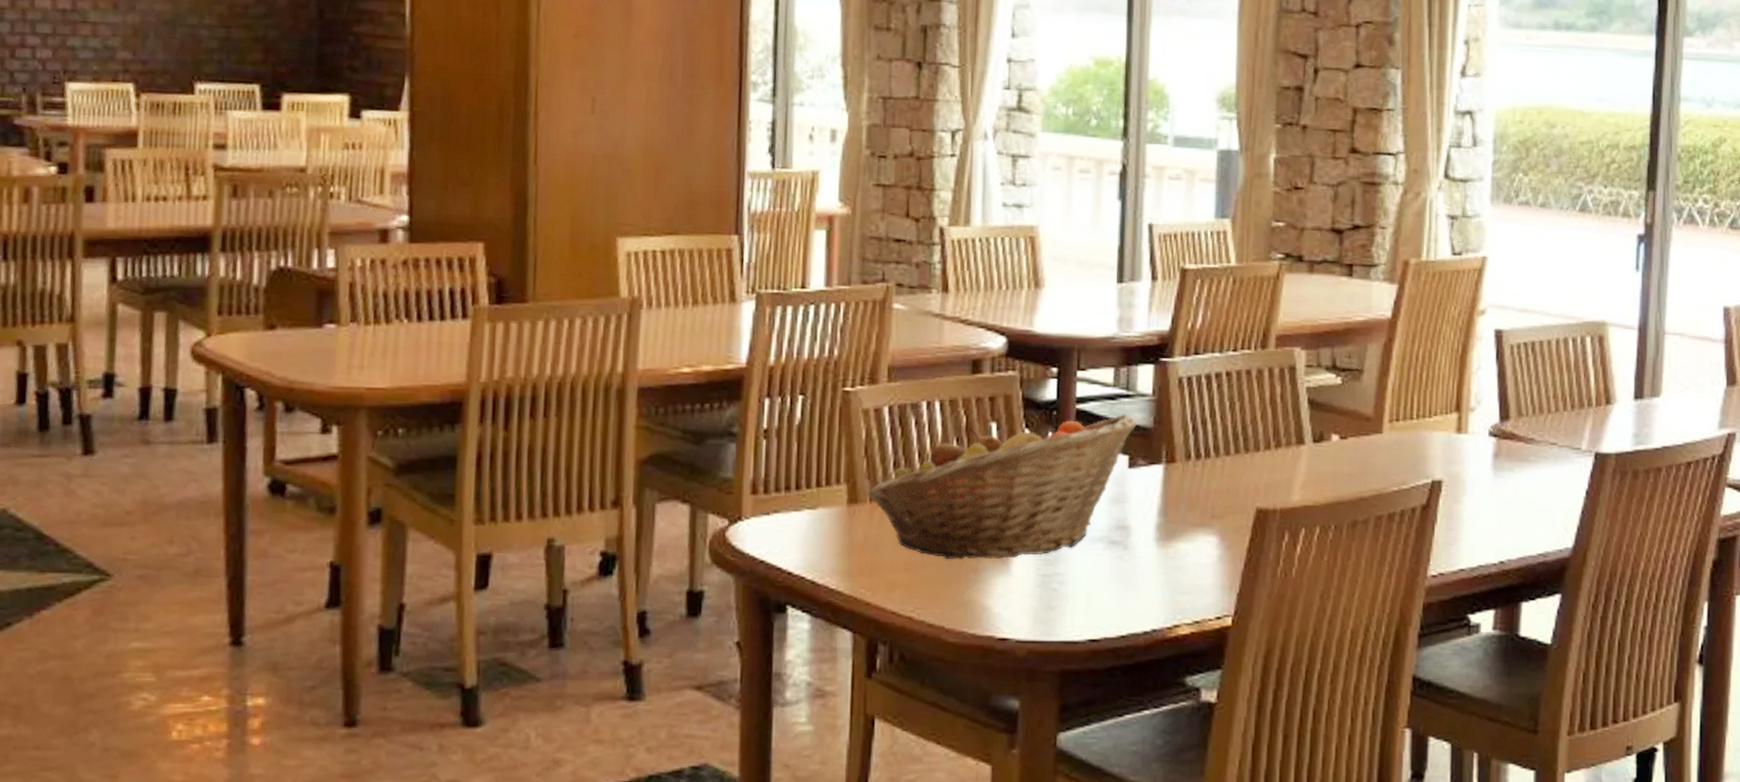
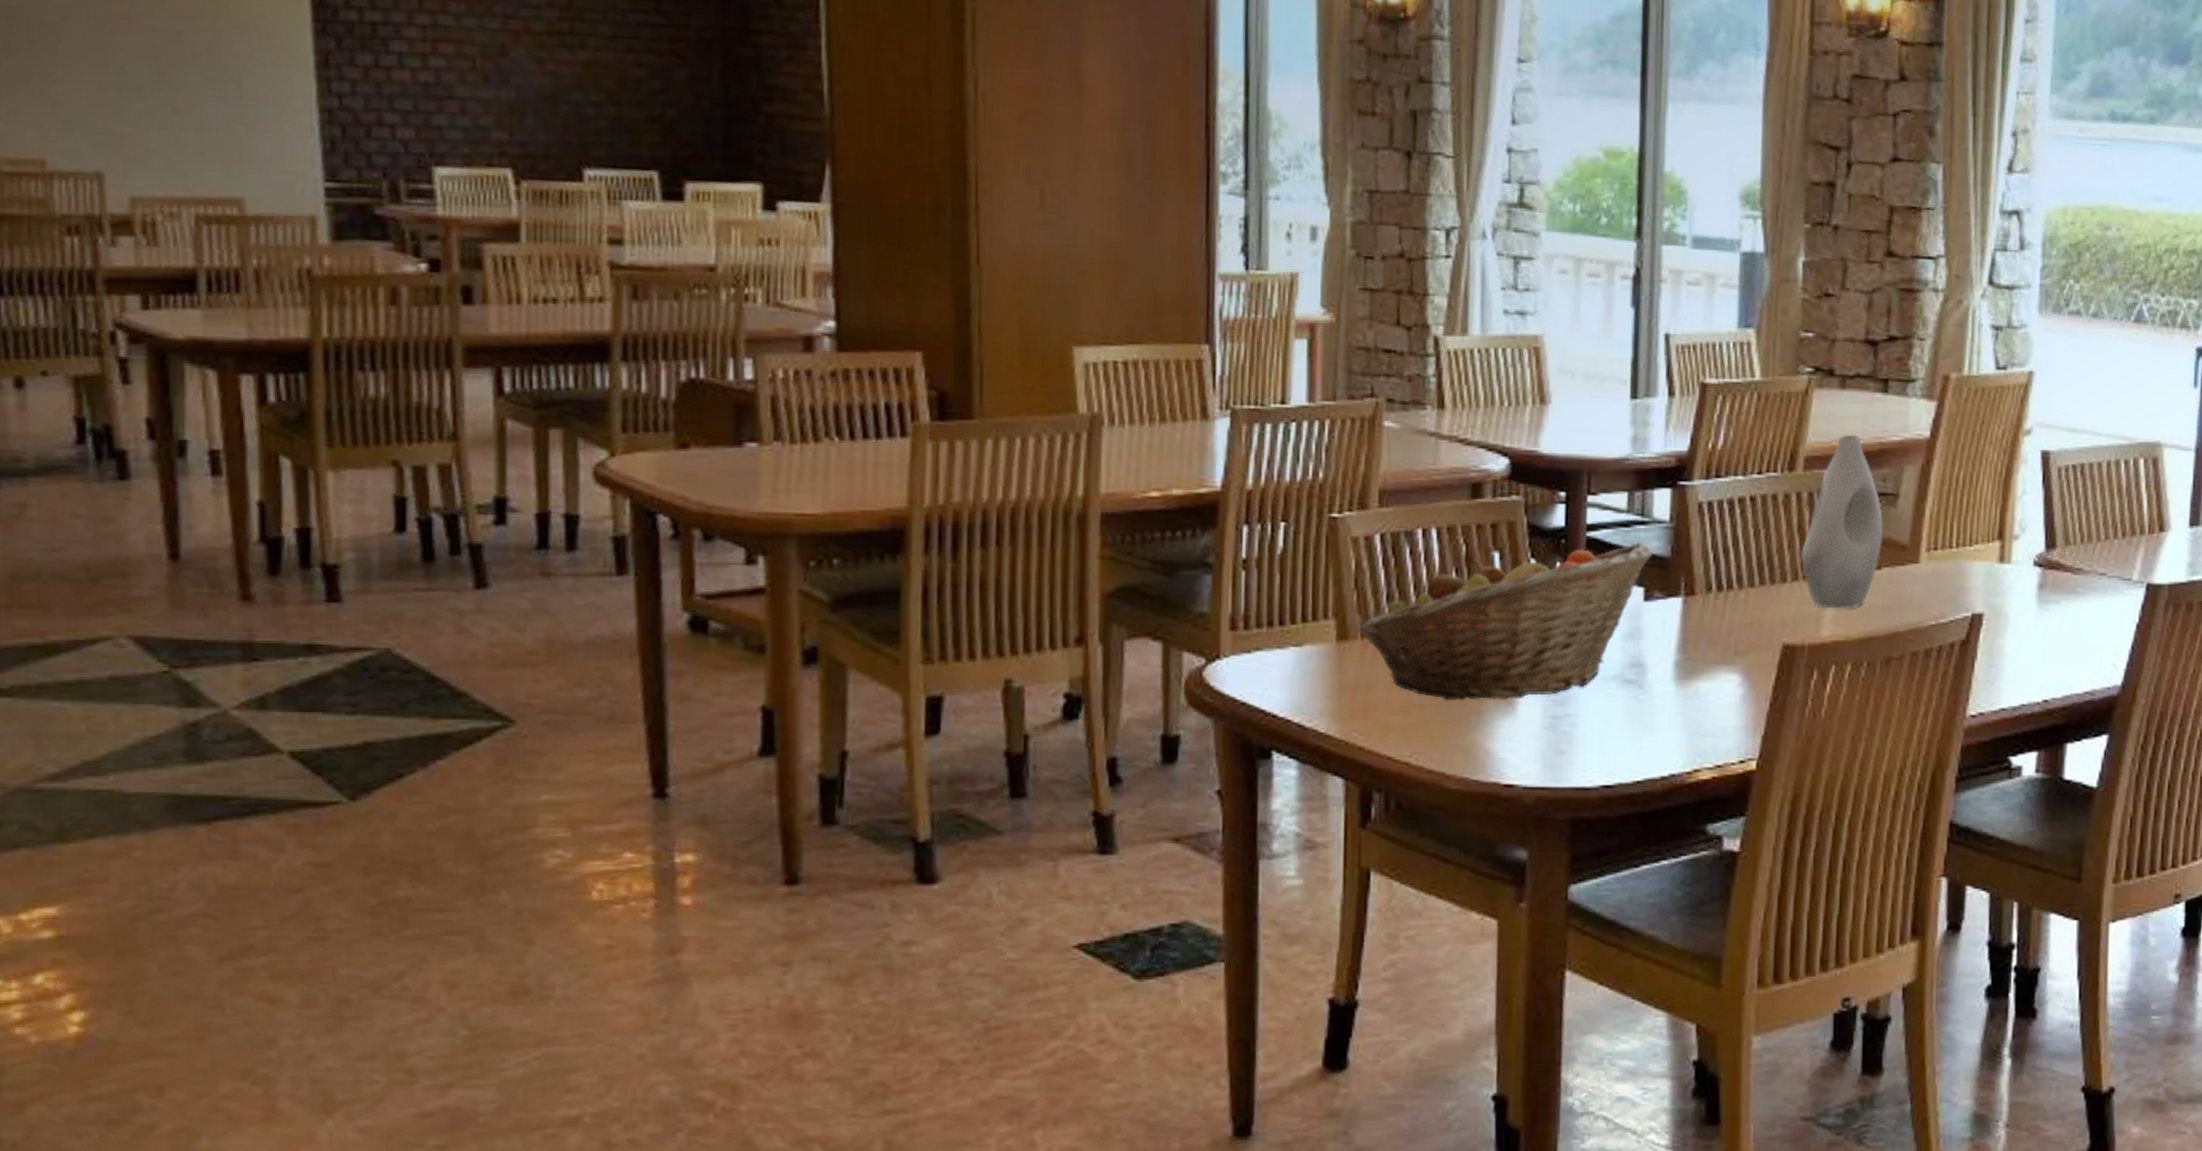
vase: none [1273,314,1350,476] -> present [1801,434,1884,609]

